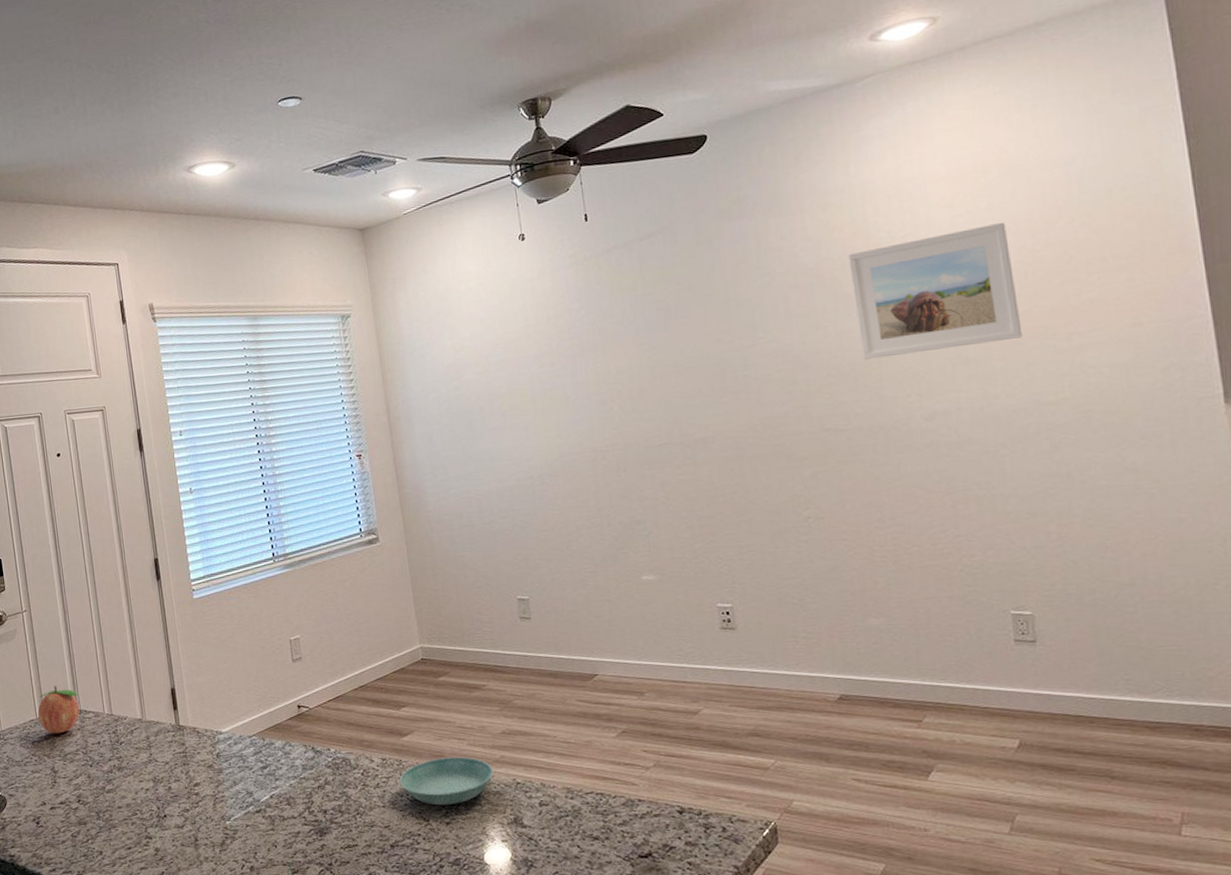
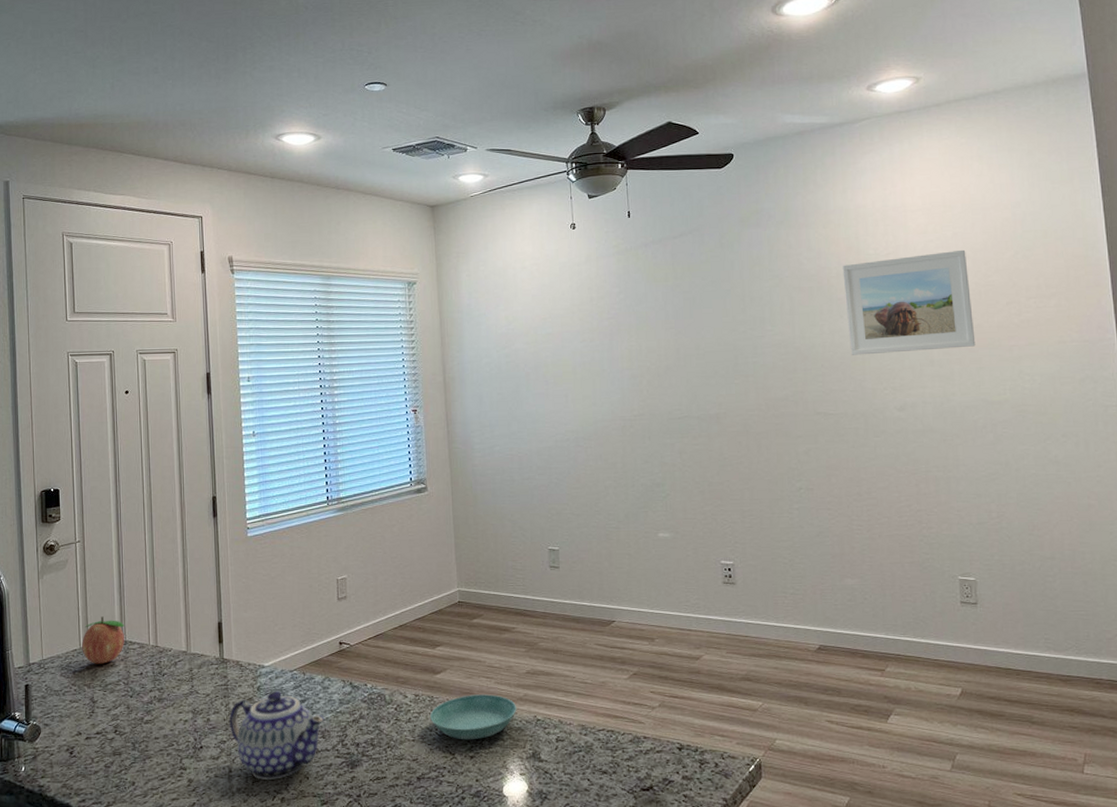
teapot: none [190,757,290,848] -> present [229,690,326,780]

